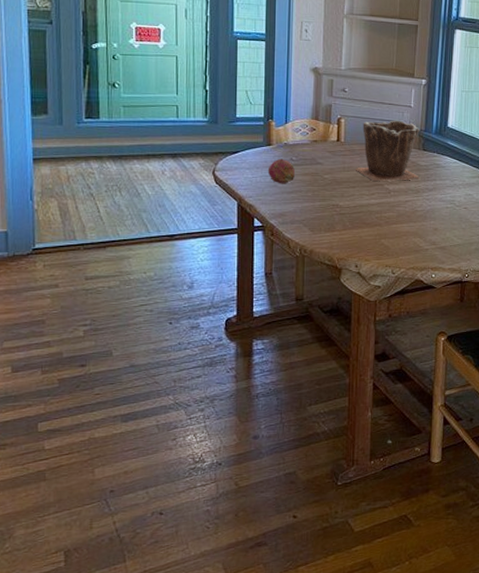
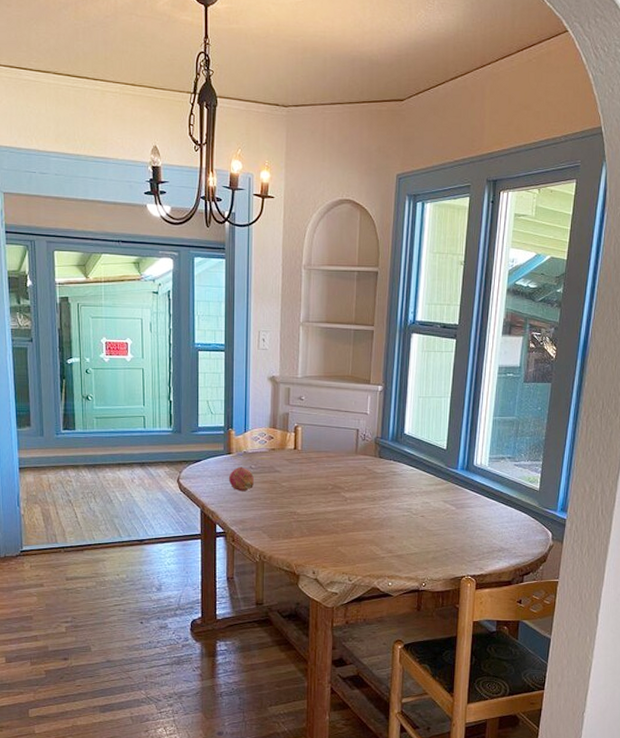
plant pot: present [356,120,421,181] -> none [313,427,377,489]

